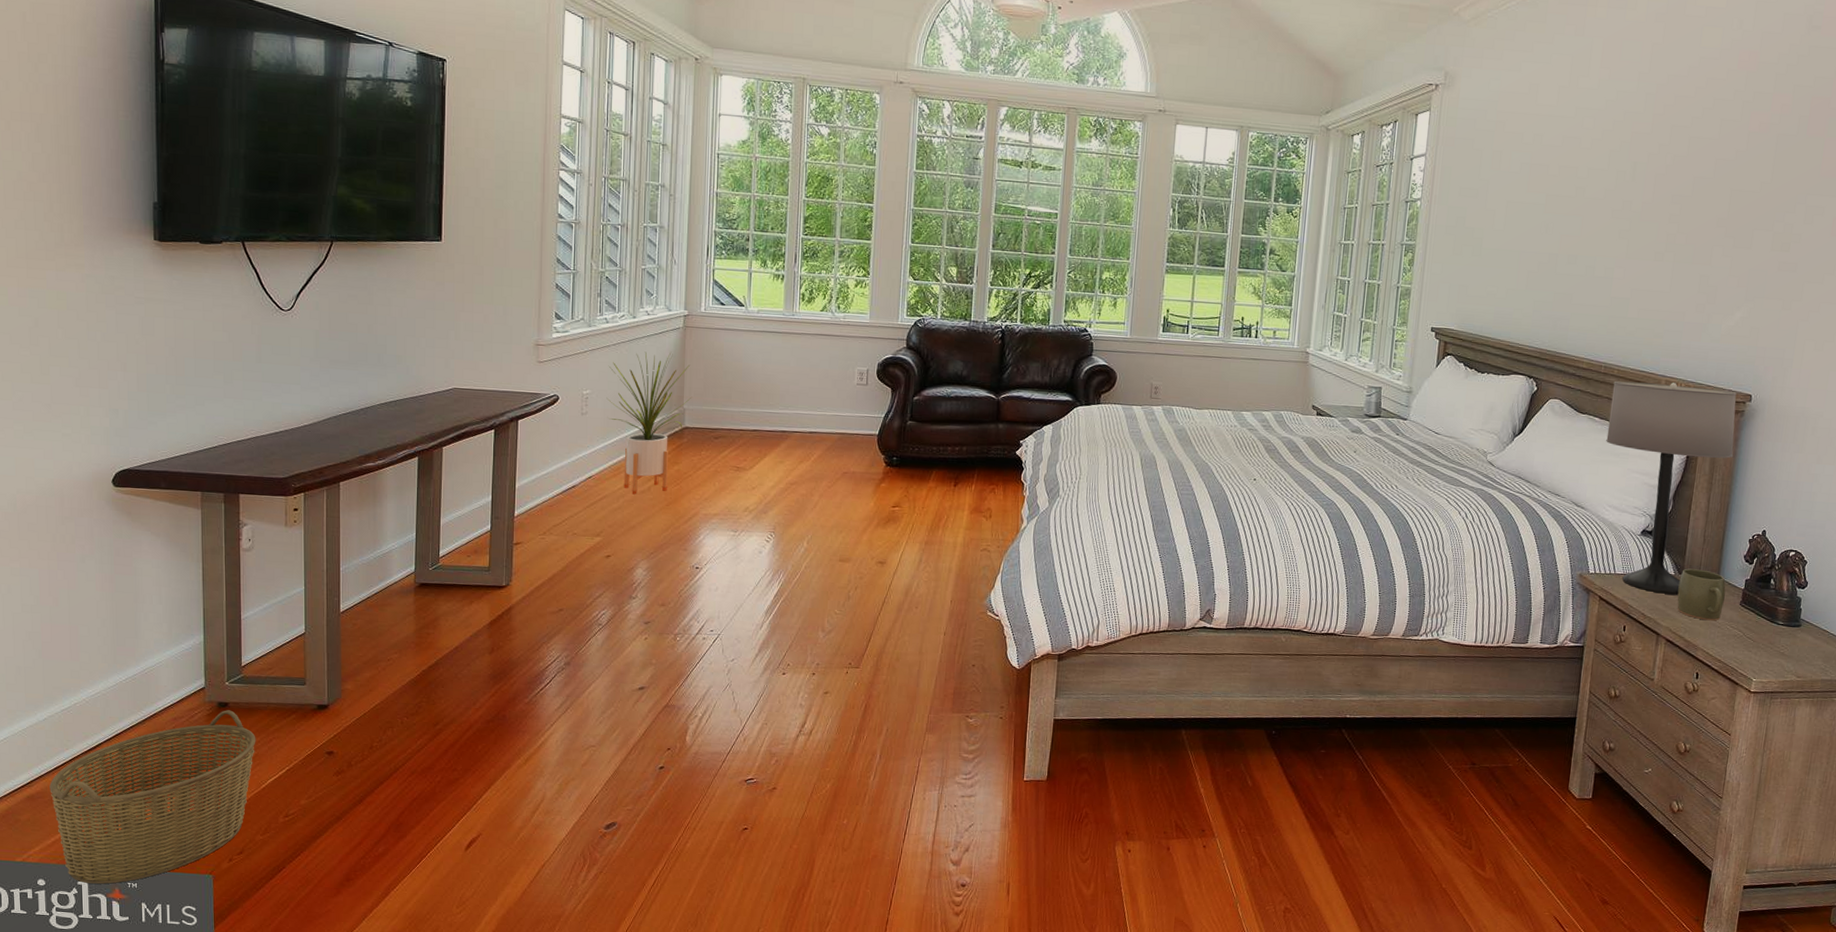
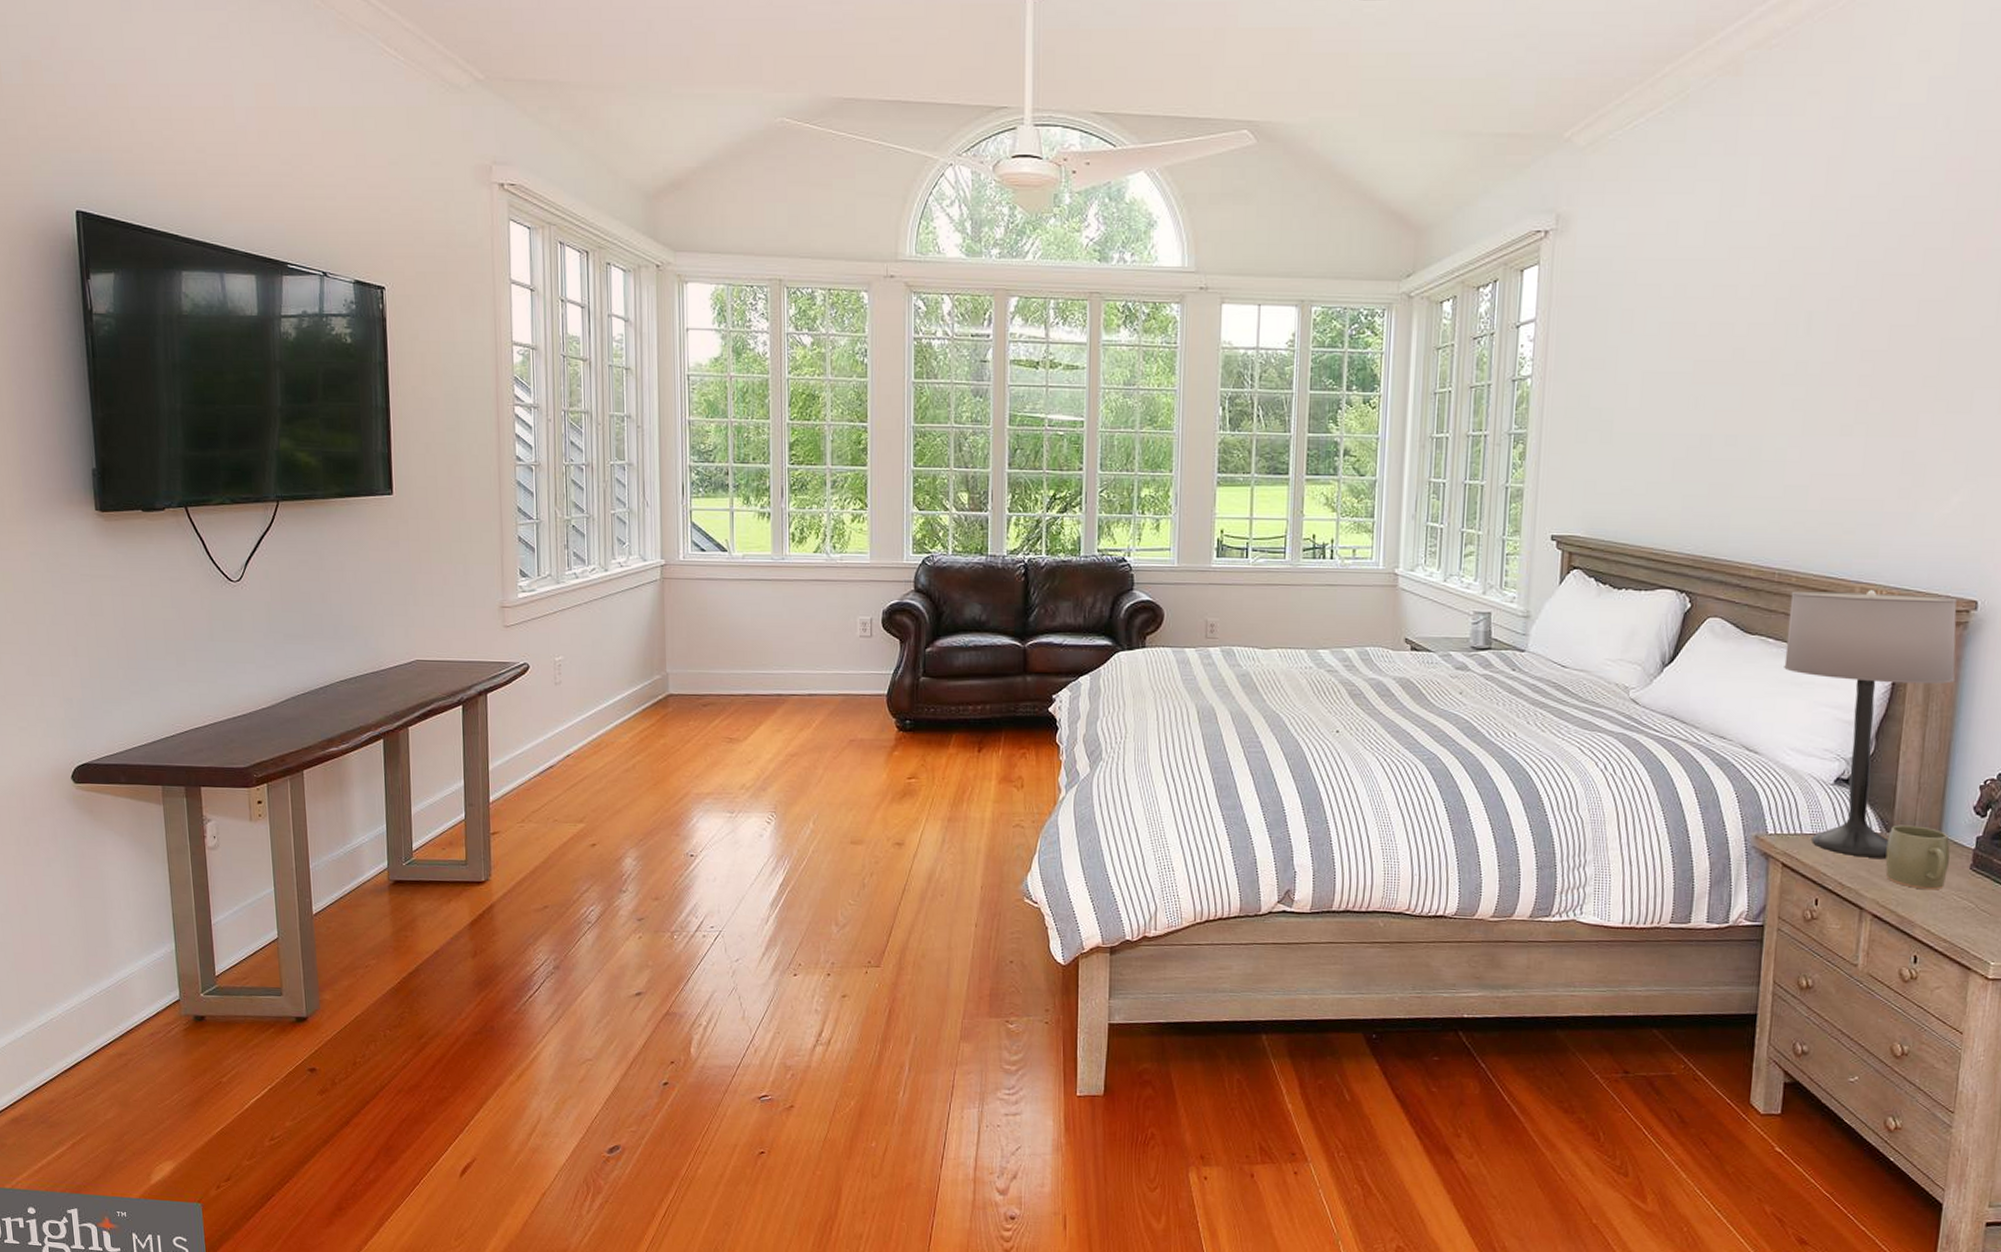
basket: present [49,710,256,884] -> none [32,1024,236,1213]
house plant: present [606,351,692,495] -> none [581,609,675,774]

